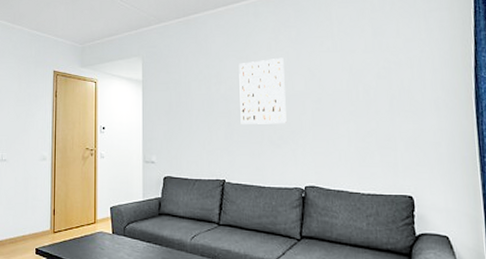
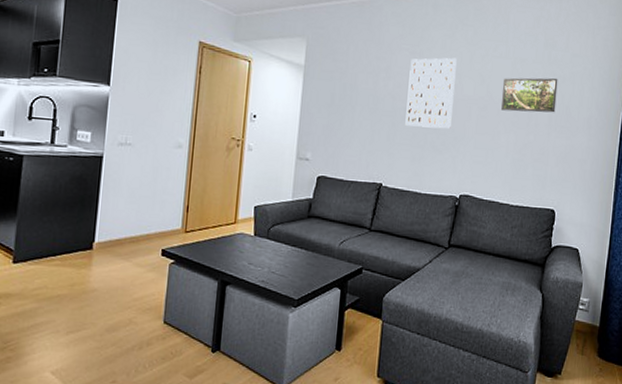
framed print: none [334,64,396,101] -> present [501,78,558,113]

